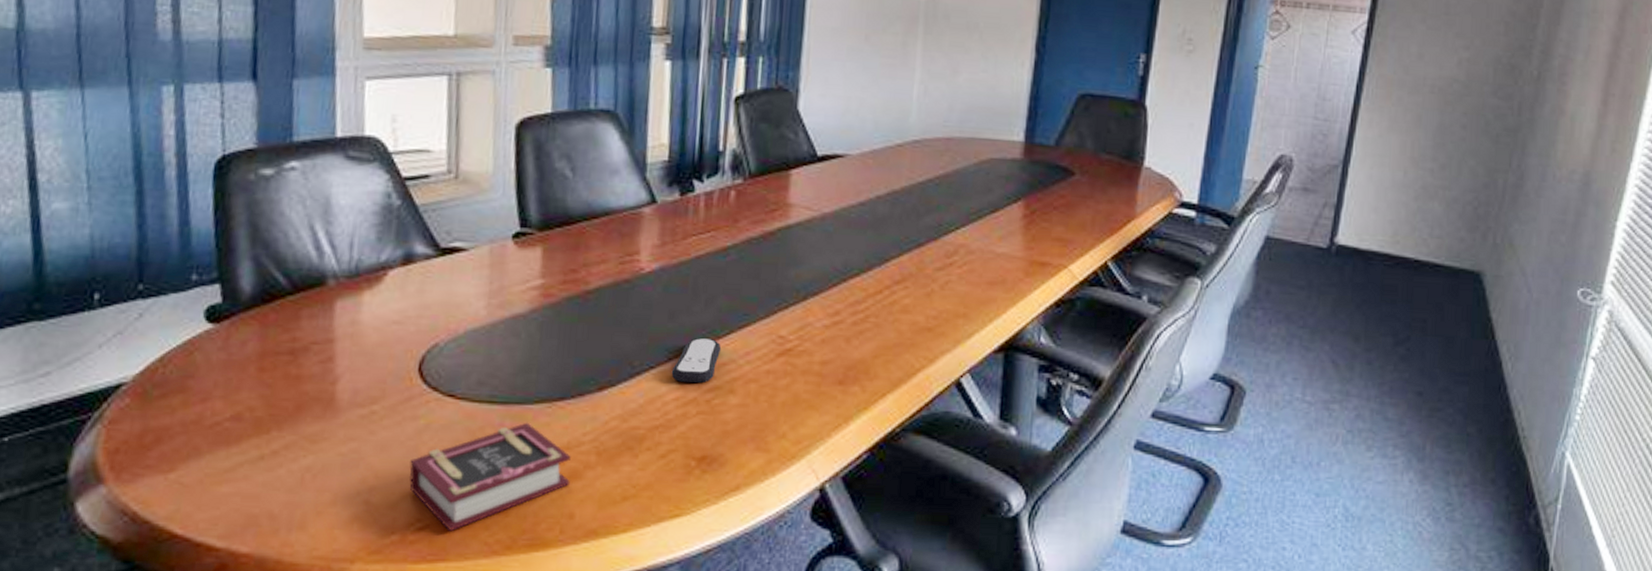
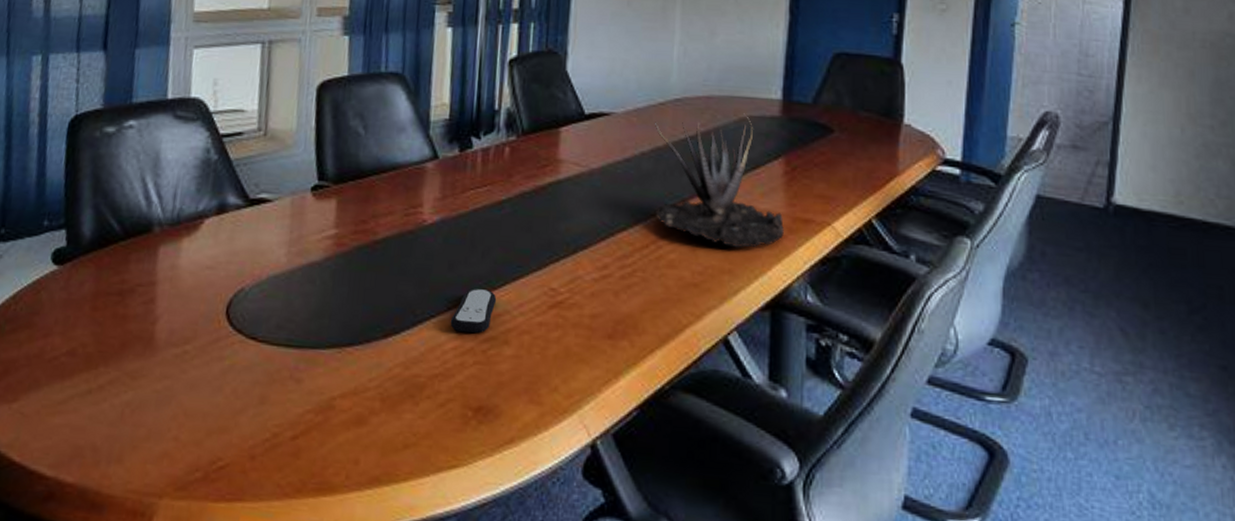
book: present [409,422,571,532] -> none [213,366,358,472]
plant: none [890,155,1022,292] -> present [655,113,785,248]

